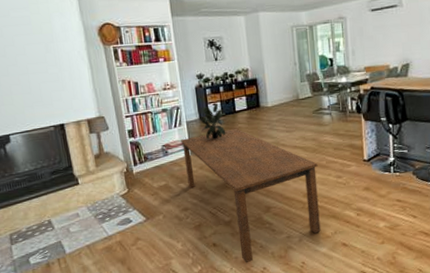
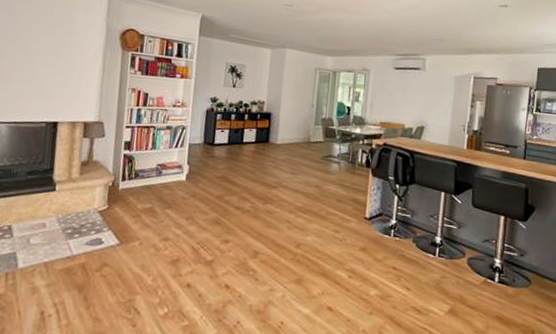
dining table: present [181,128,321,263] -> none [175,159,317,313]
potted plant: present [199,103,226,140] -> none [204,130,232,168]

